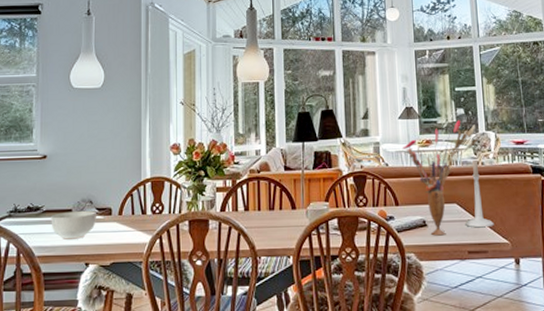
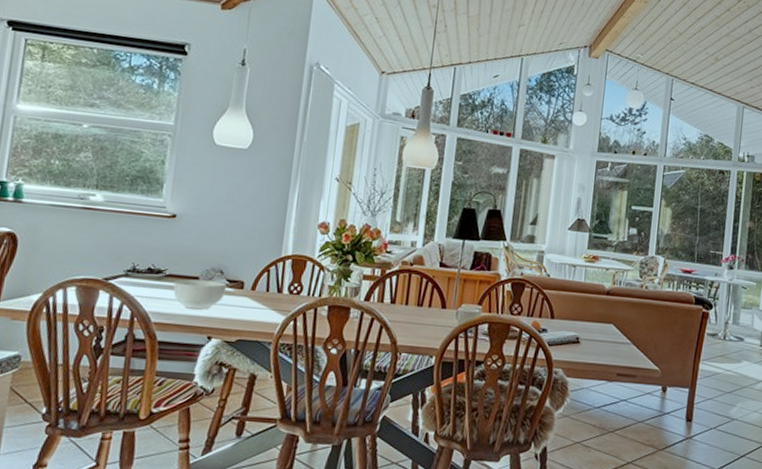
bouquet: present [402,120,477,236] -> none [566,240,647,355]
candlestick: present [464,159,494,228] -> none [618,282,648,353]

